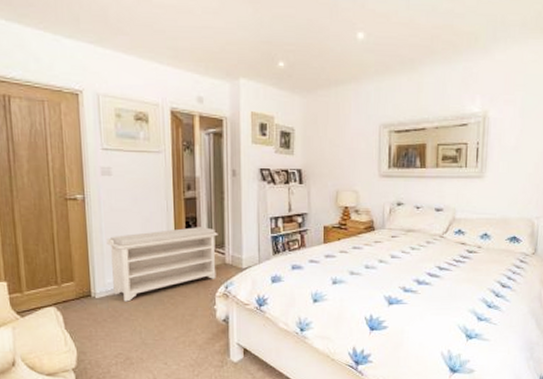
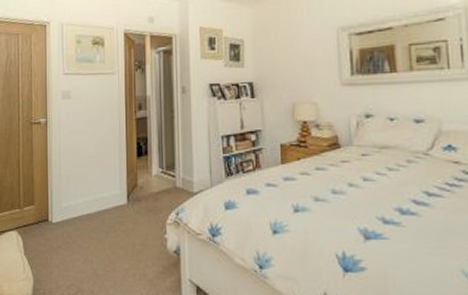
bench: present [106,227,218,302] -> none [64,148,168,228]

